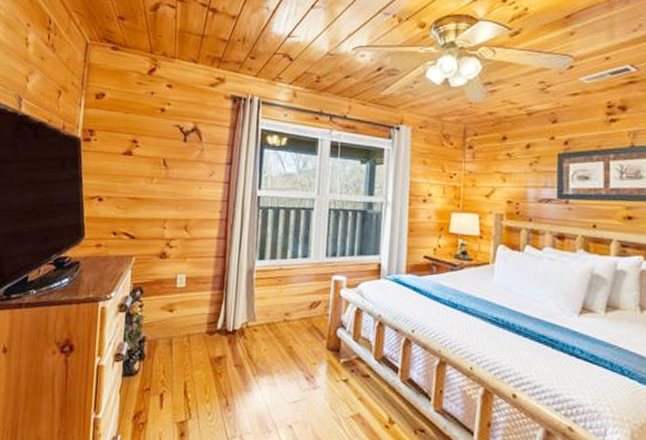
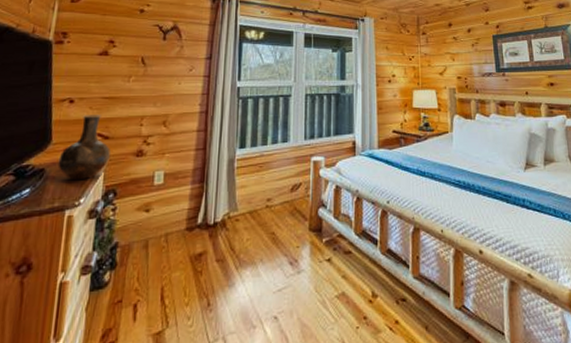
vase: none [91,214,137,276] -> present [58,115,112,181]

